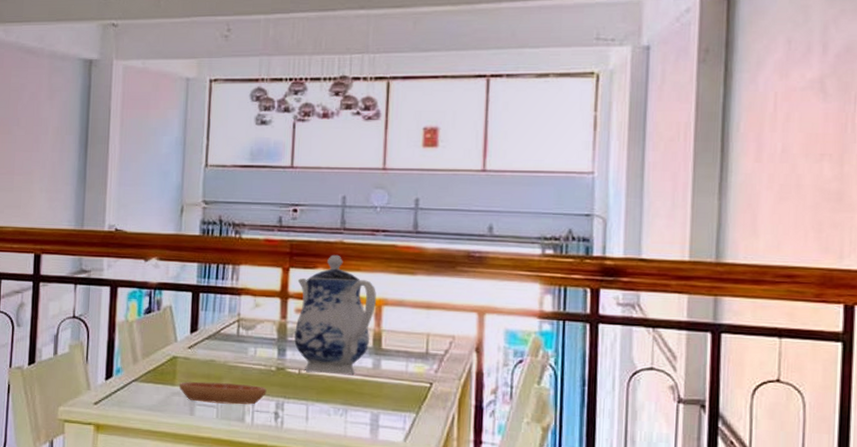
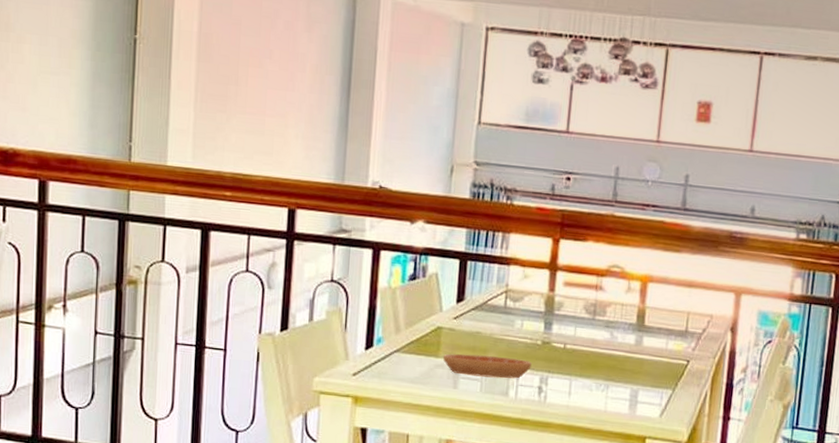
teapot: present [294,254,376,375] -> none [561,227,643,351]

